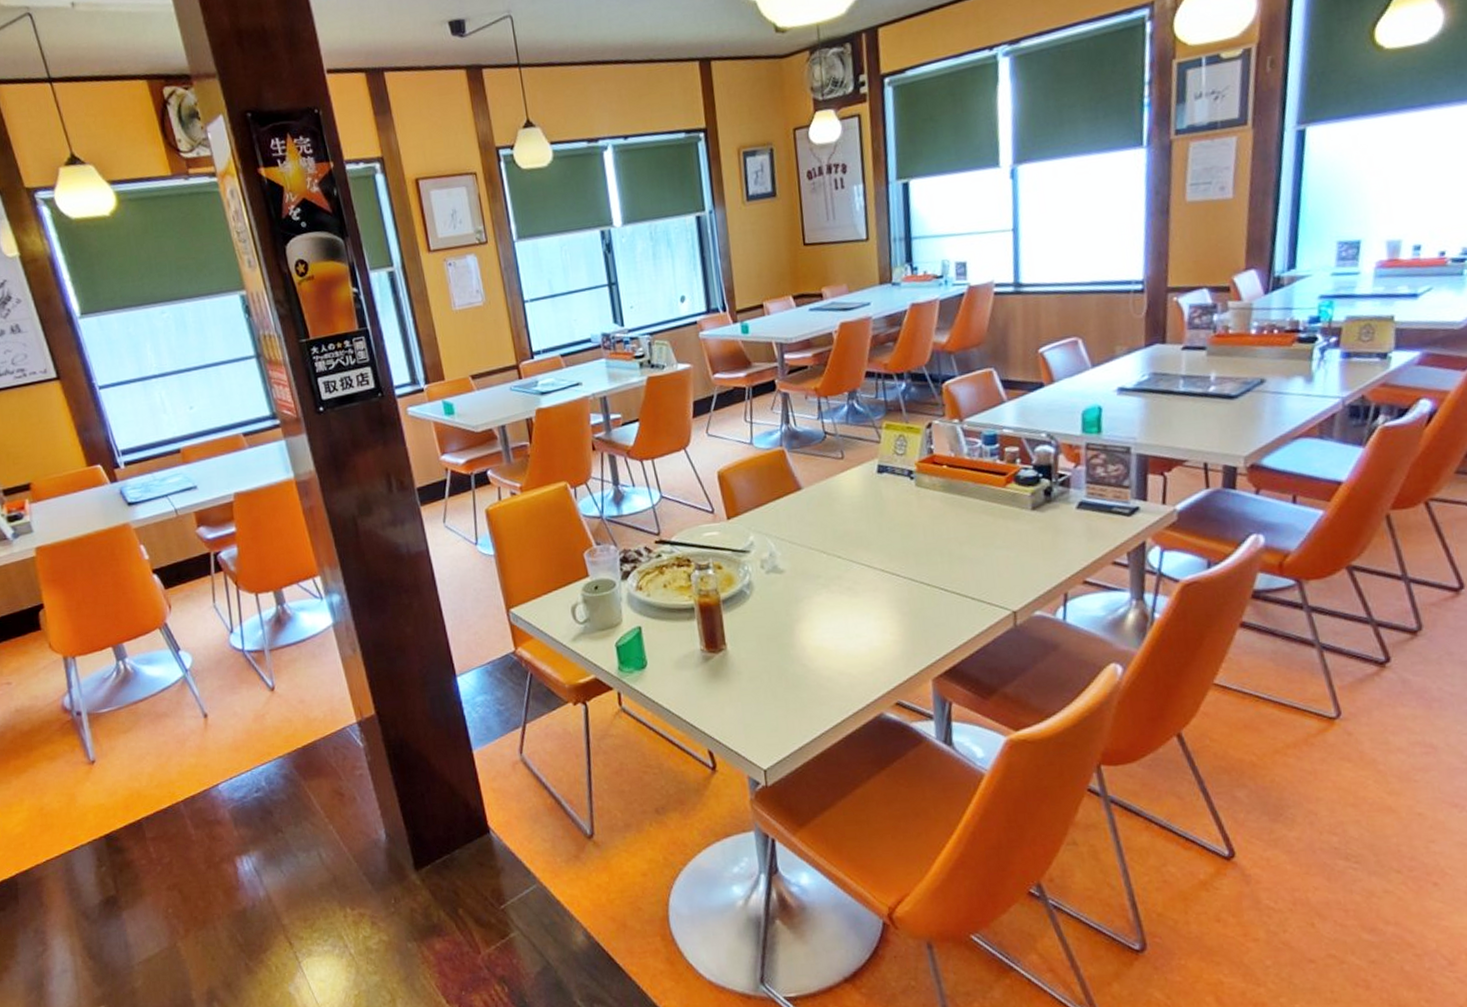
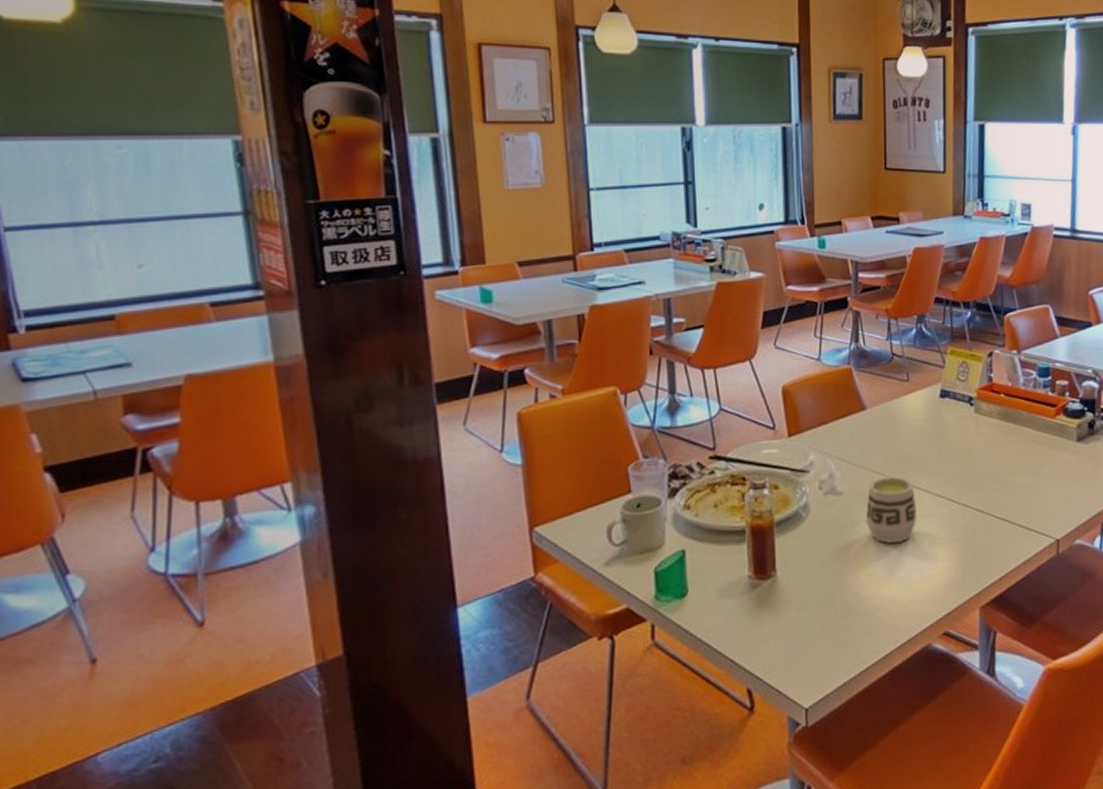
cup: none [809,553,862,618] -> present [865,477,918,543]

